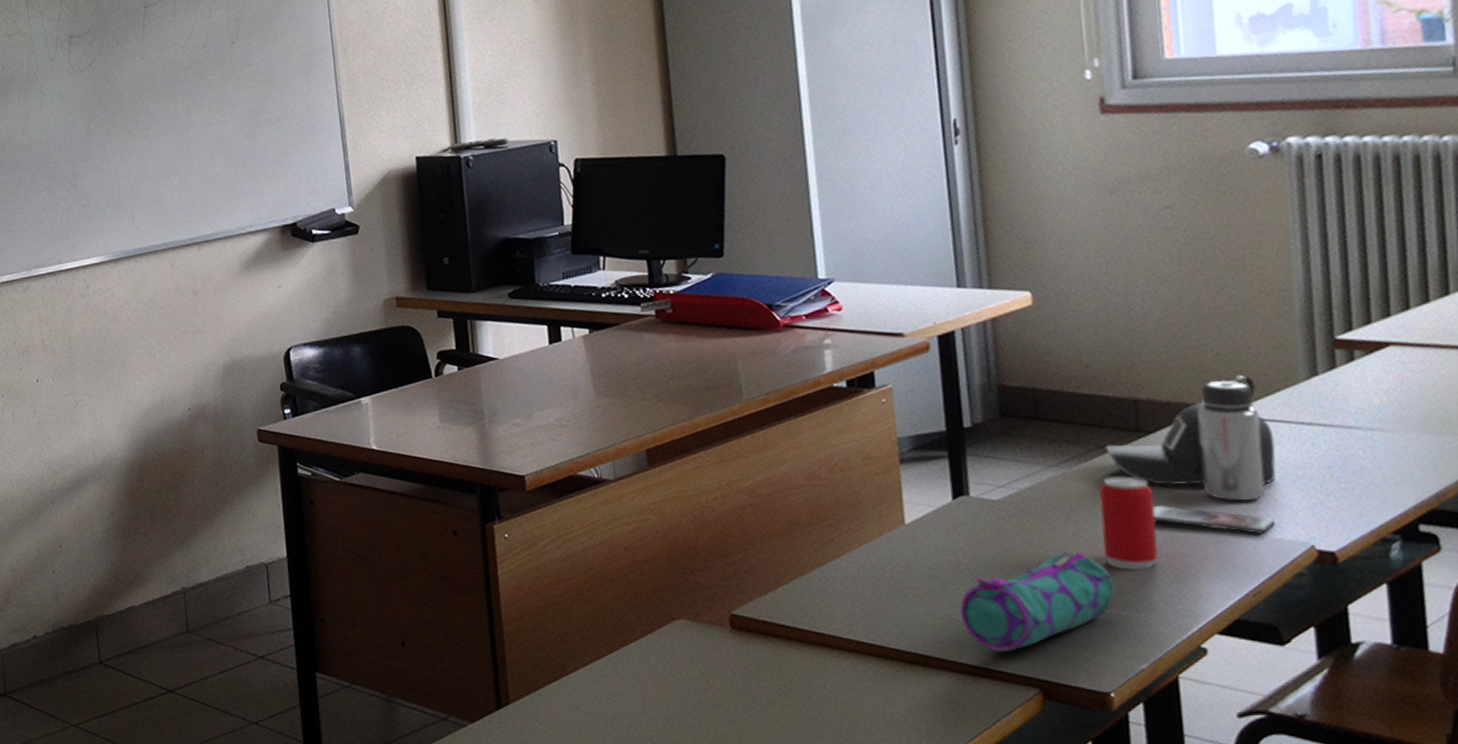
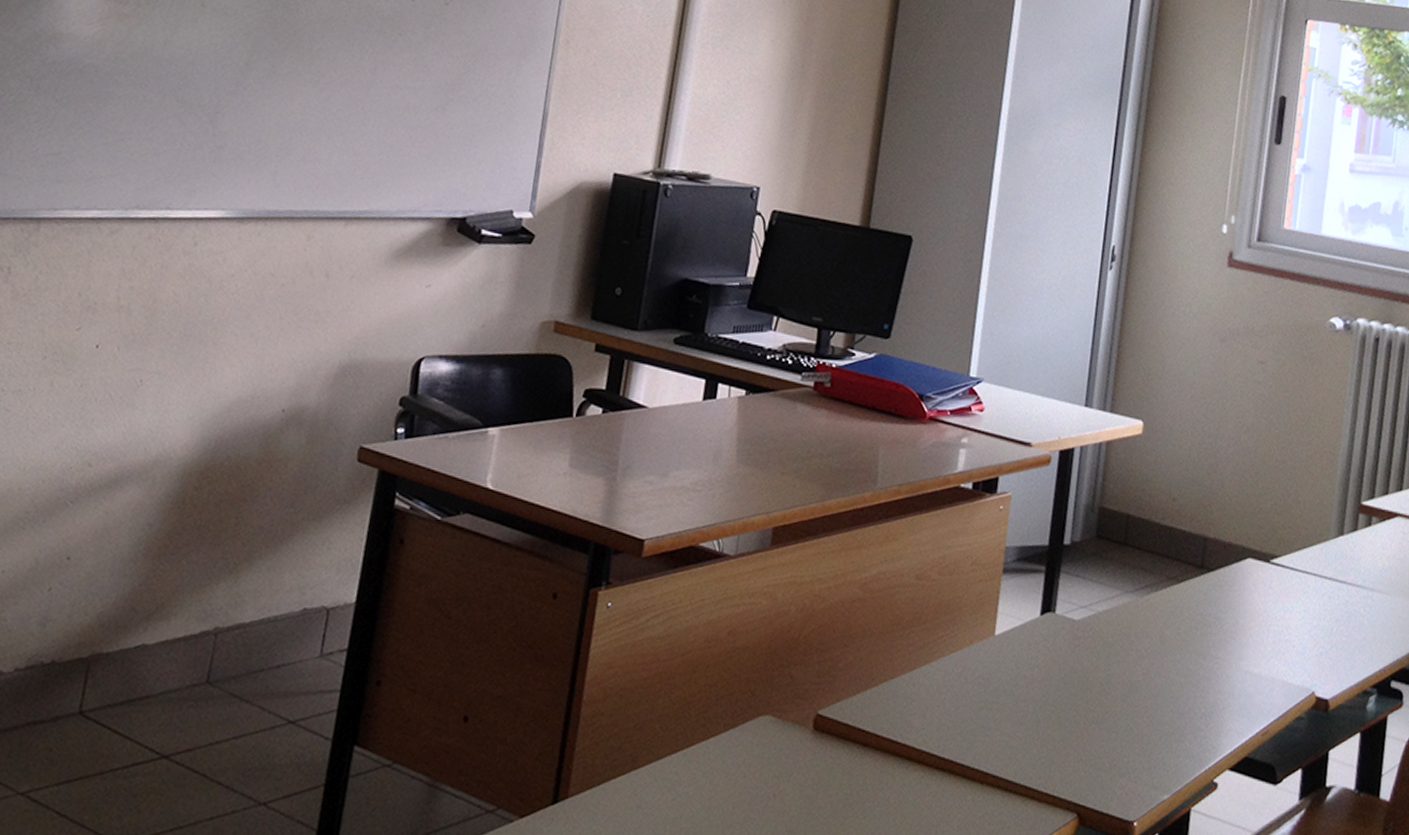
pencil case: present [960,550,1116,653] -> none [1024,677,1158,775]
beverage can: present [1099,476,1159,571] -> none [1154,608,1204,703]
water bottle: present [1105,375,1277,501] -> none [1174,526,1303,645]
smartphone: present [1153,505,1275,534] -> none [1199,640,1290,677]

